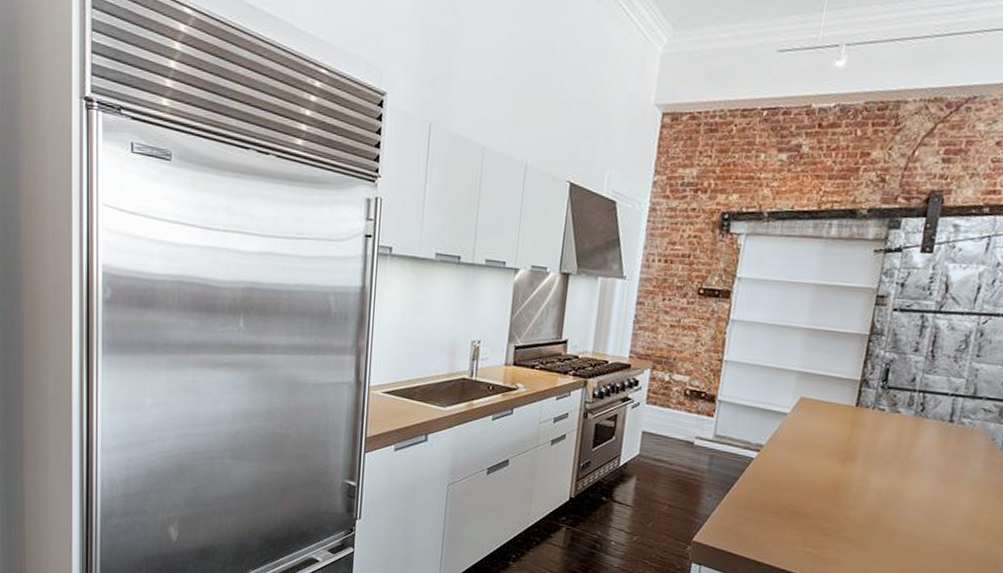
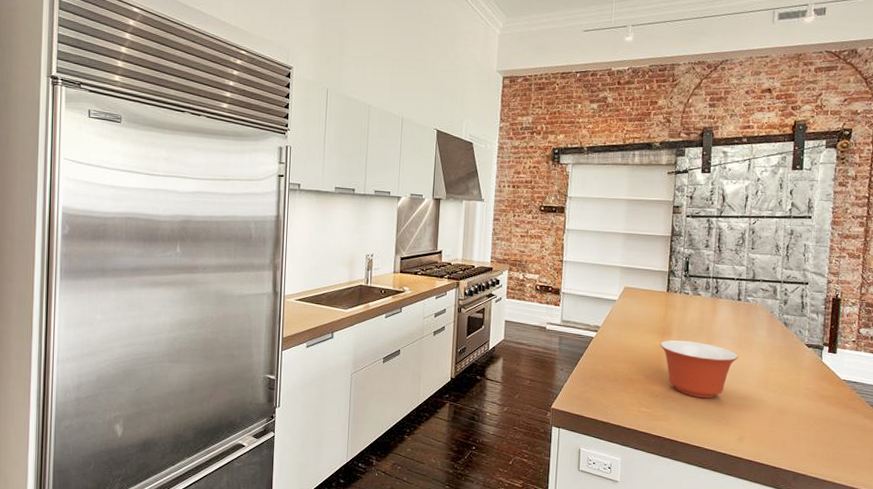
mixing bowl: none [838,467,941,542] -> present [659,340,738,399]

